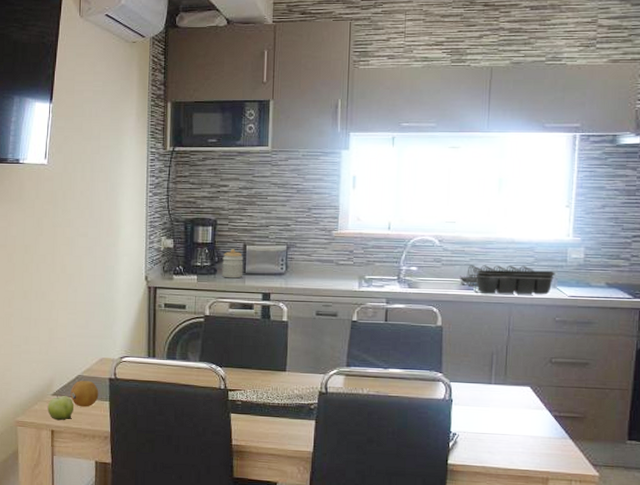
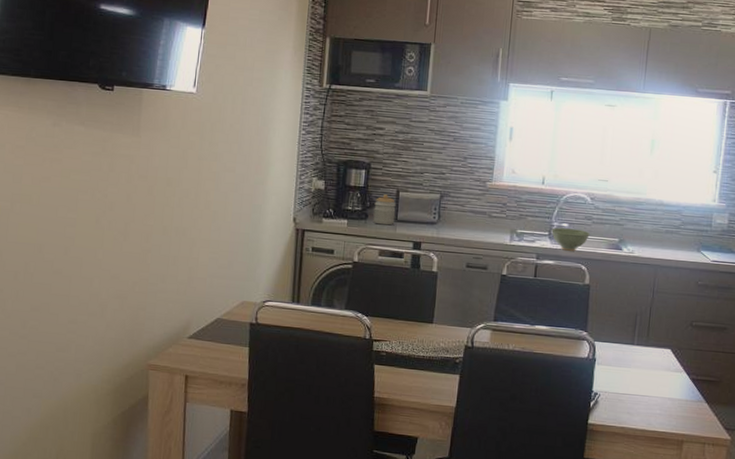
fruit: present [47,394,75,421] -> none [182,338,212,366]
fruit: present [70,381,99,407] -> none [208,324,238,353]
bowl: none [400,271,440,294] -> present [551,227,590,251]
dish rack: present [460,265,555,295] -> none [609,224,700,259]

